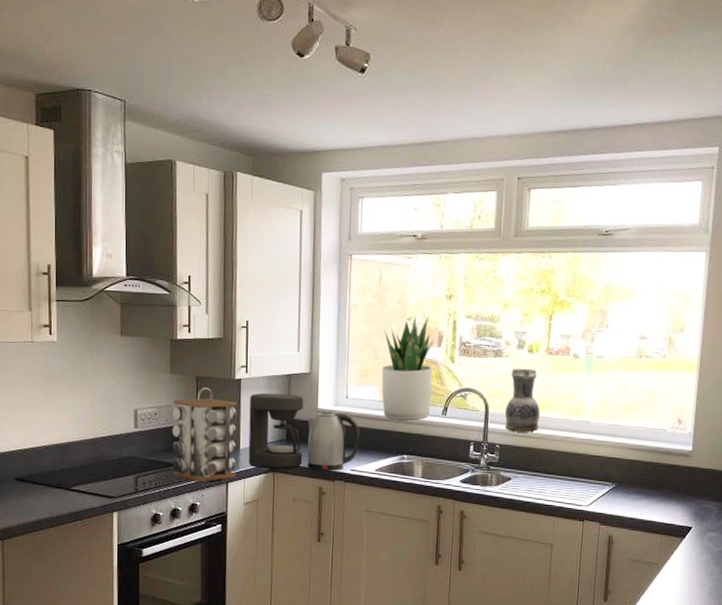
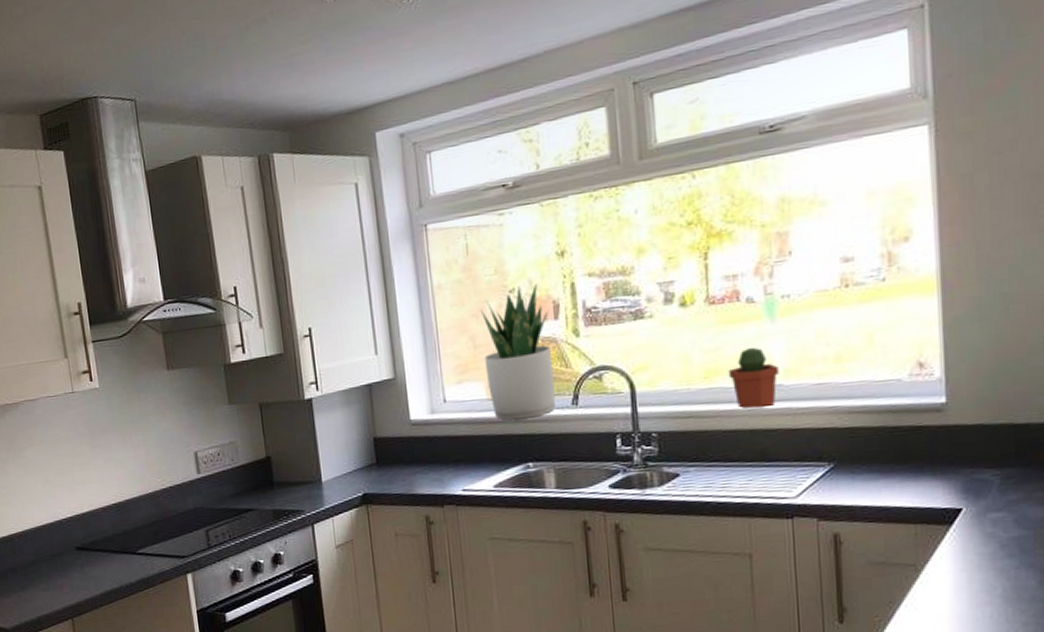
spice rack: present [172,387,237,482] -> none [237,414,322,528]
coffee maker: present [248,392,304,469] -> none [325,407,400,501]
kettle: present [307,411,360,471] -> none [399,420,469,496]
ceramic jug: present [504,368,540,433] -> none [658,327,710,414]
succulent plant: none [554,390,589,437] -> present [728,347,779,410]

